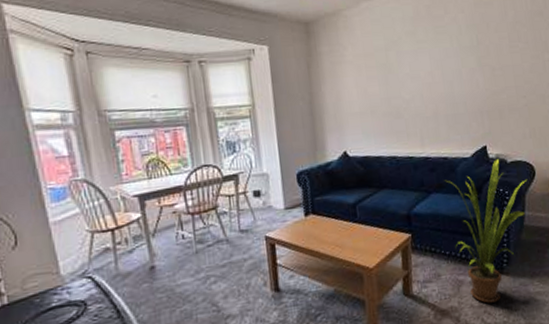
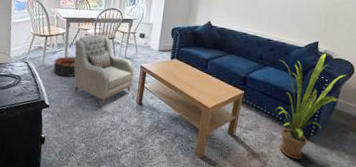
basket: none [133,248,173,284] -> present [53,56,76,77]
armchair: none [159,205,261,312] -> present [74,34,135,109]

